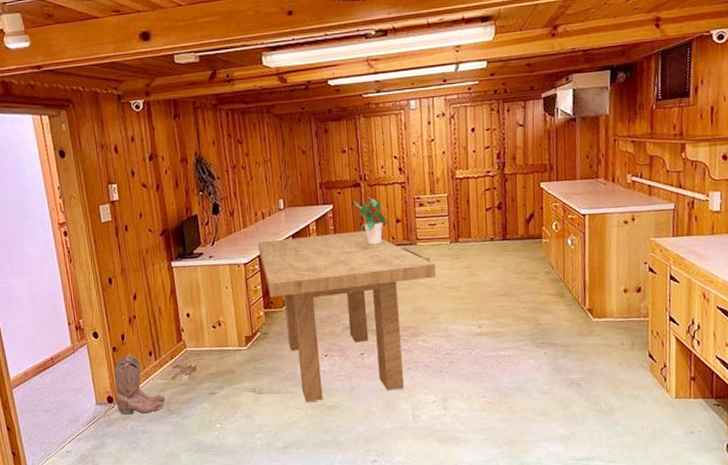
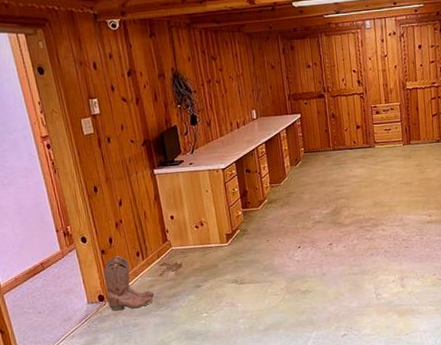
dining table: present [258,230,436,403] -> none [234,136,392,289]
potted plant: present [353,197,390,245] -> none [318,107,352,149]

